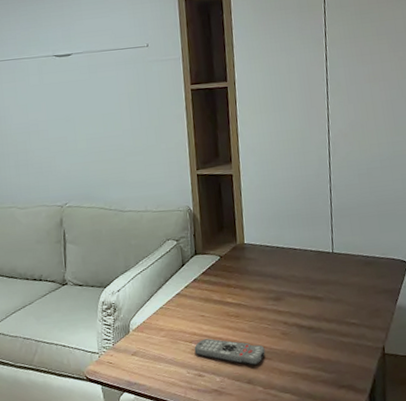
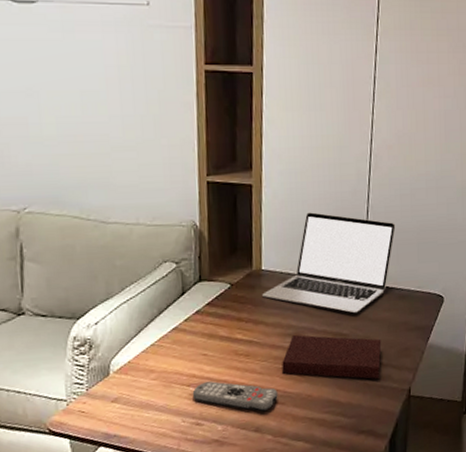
laptop: none [246,193,357,279] -> present [262,212,396,314]
notebook: none [266,298,355,338] -> present [282,335,382,379]

